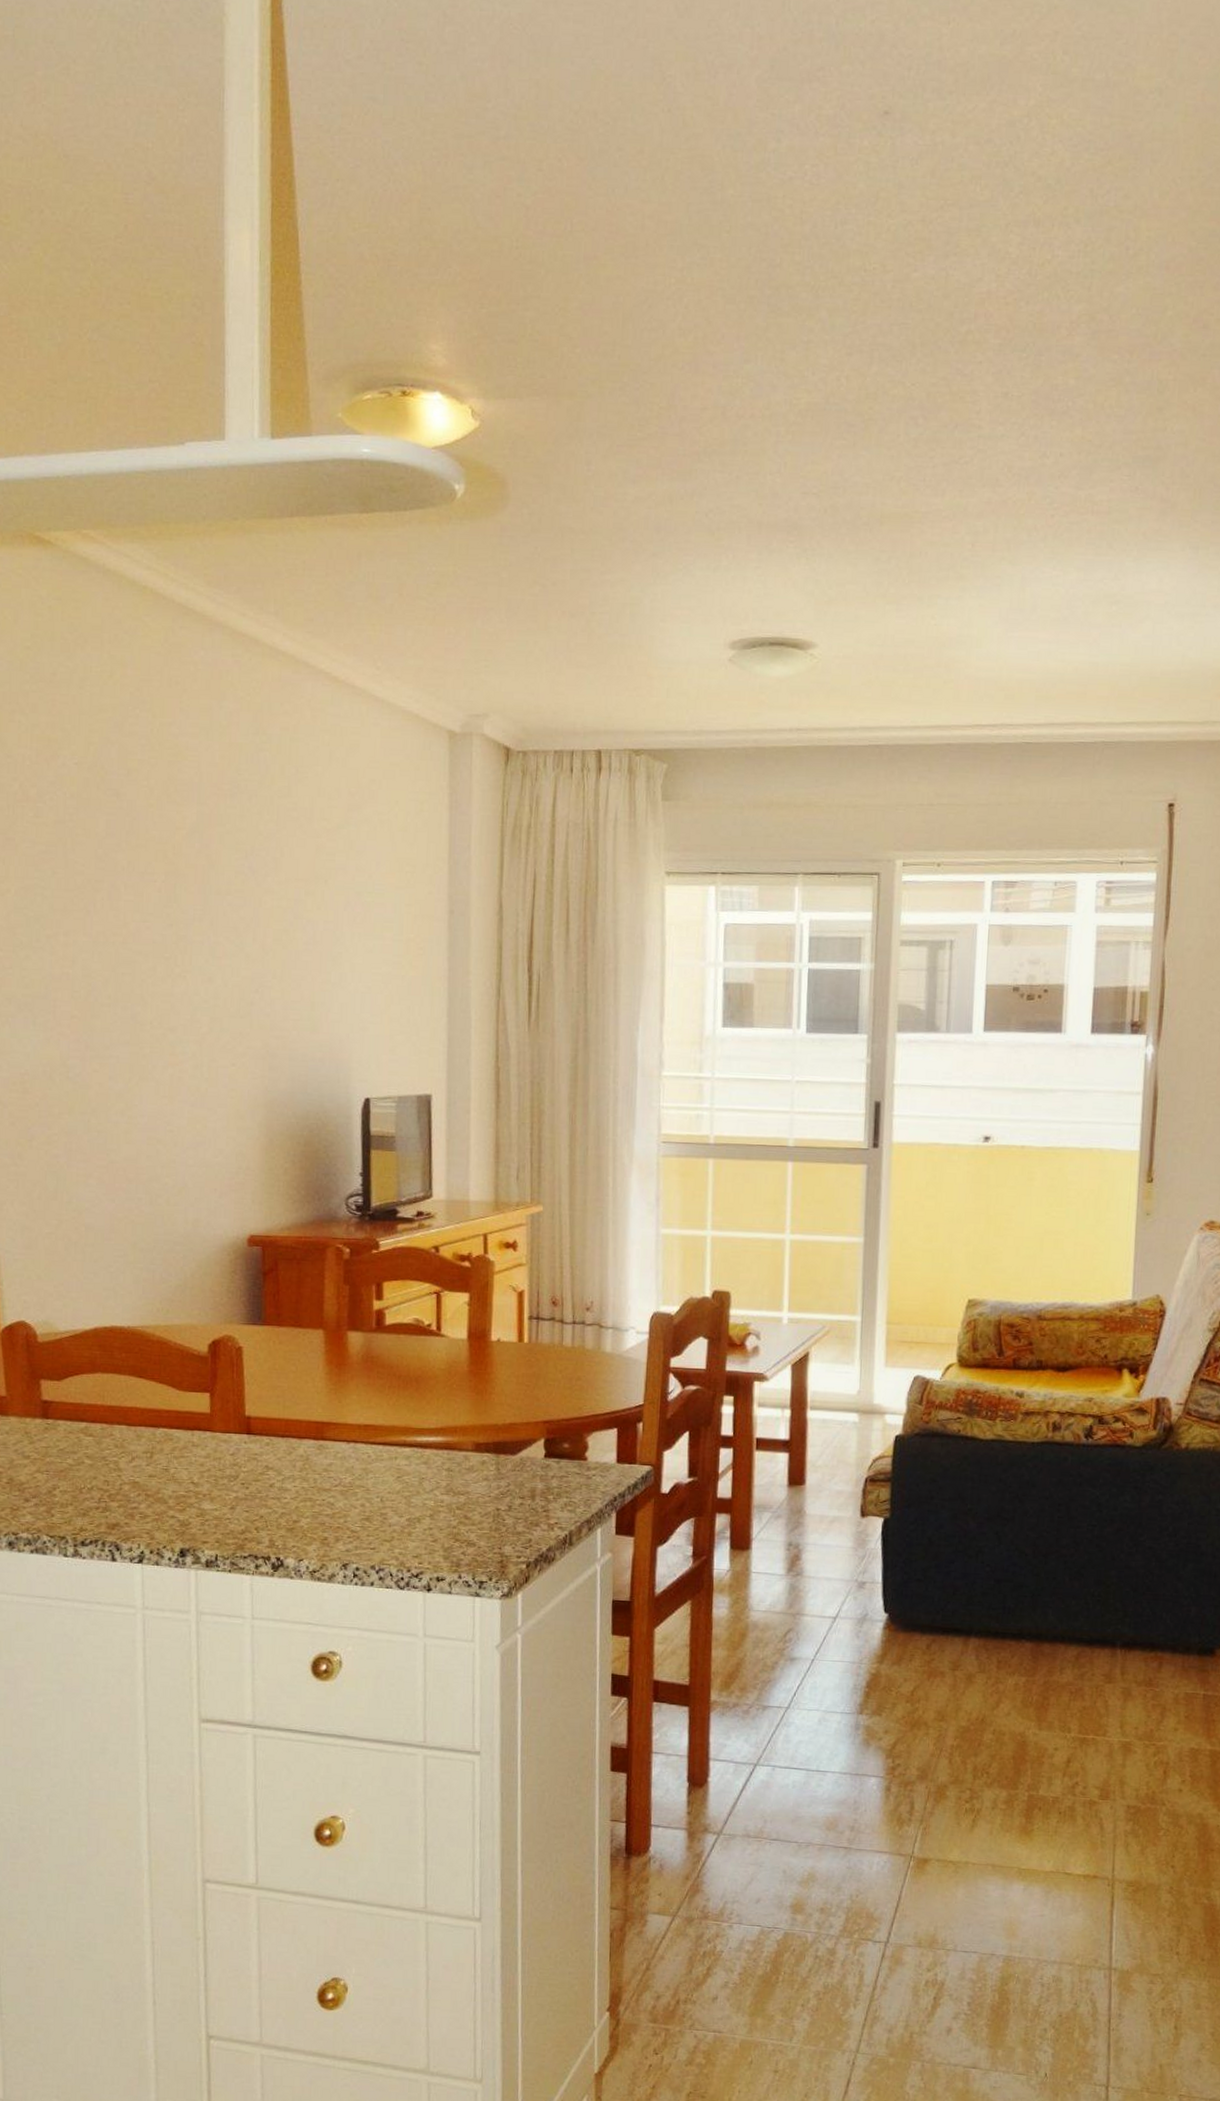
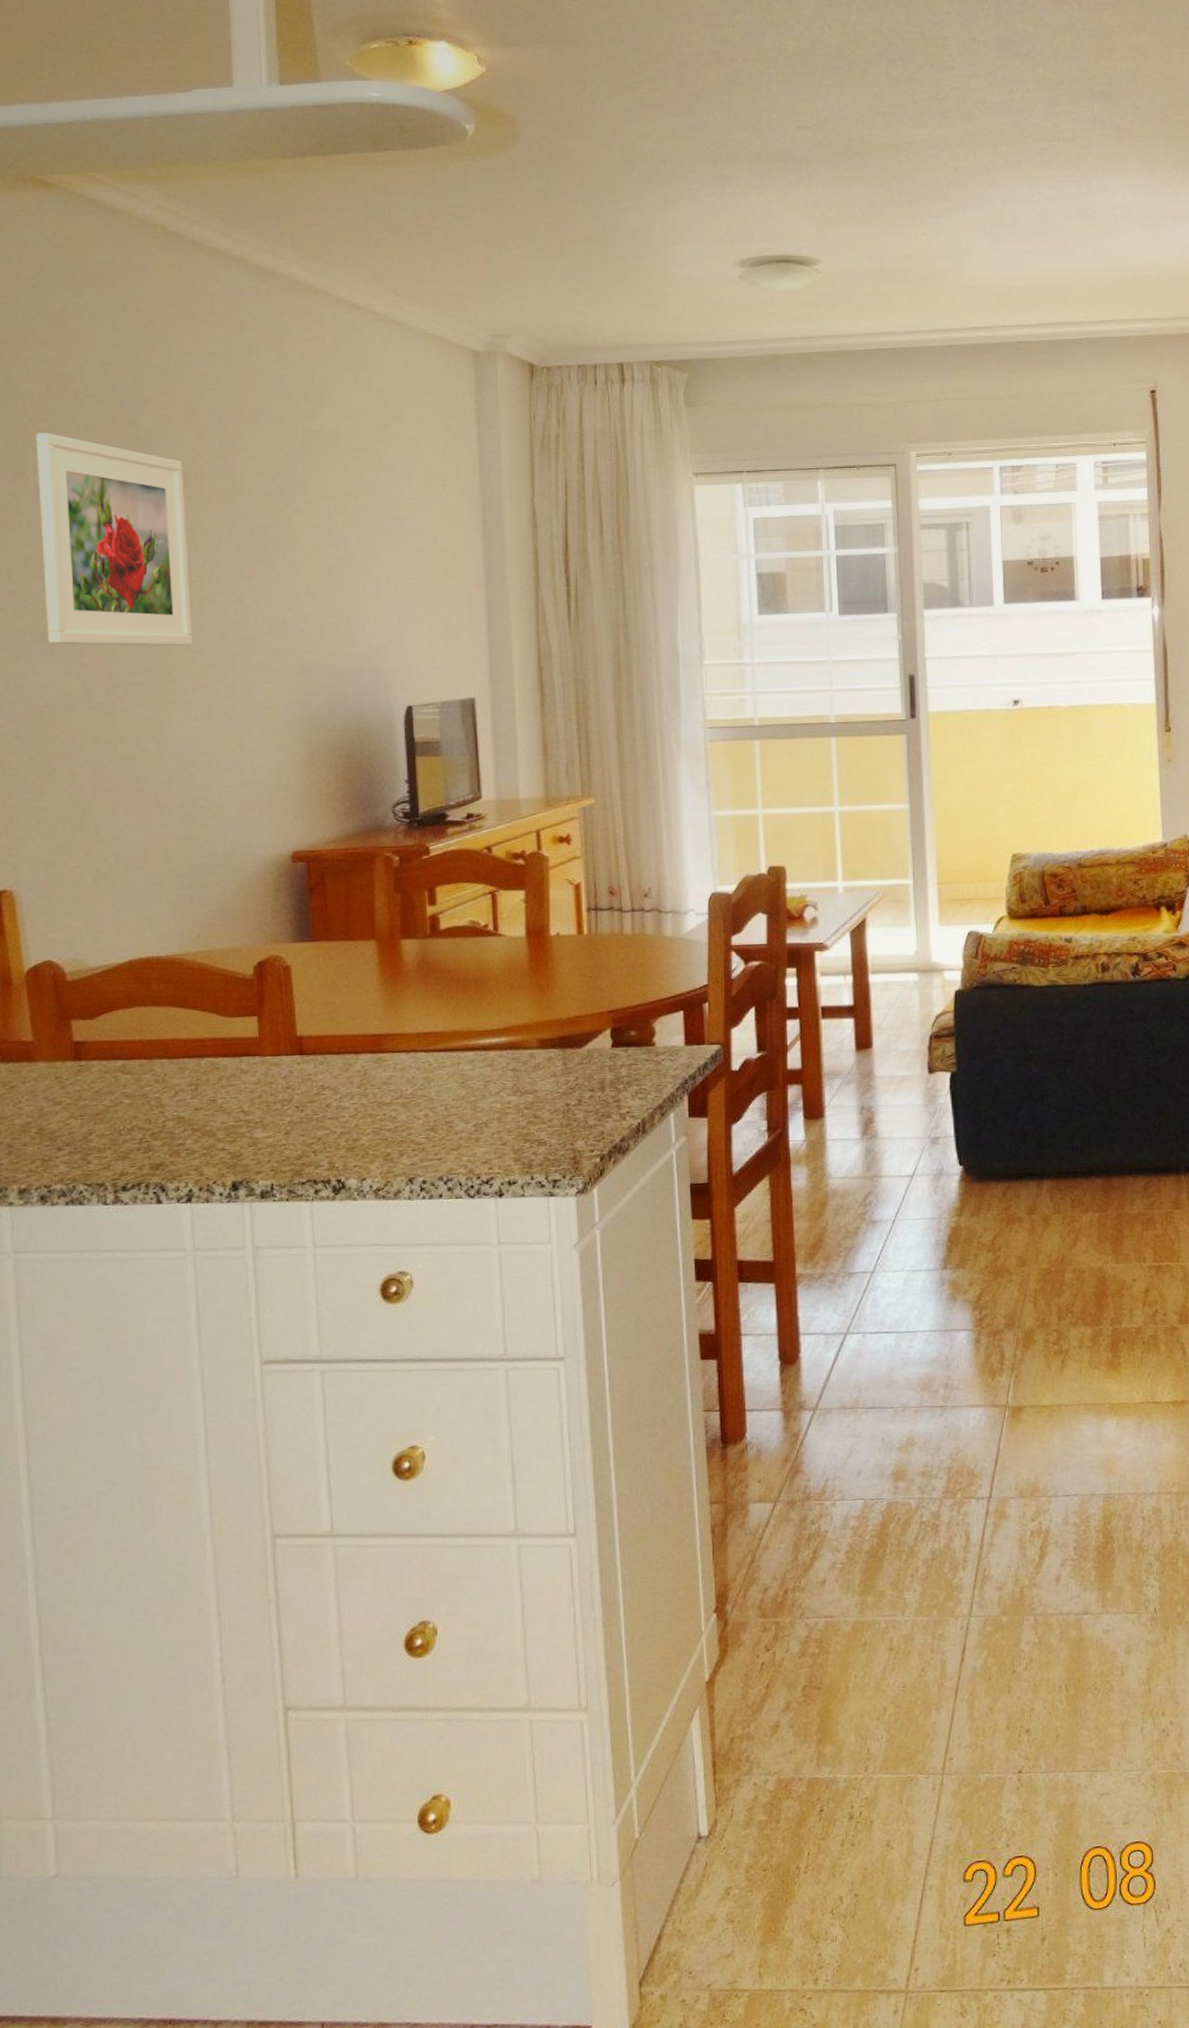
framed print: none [25,799,164,1024] -> present [35,433,192,647]

